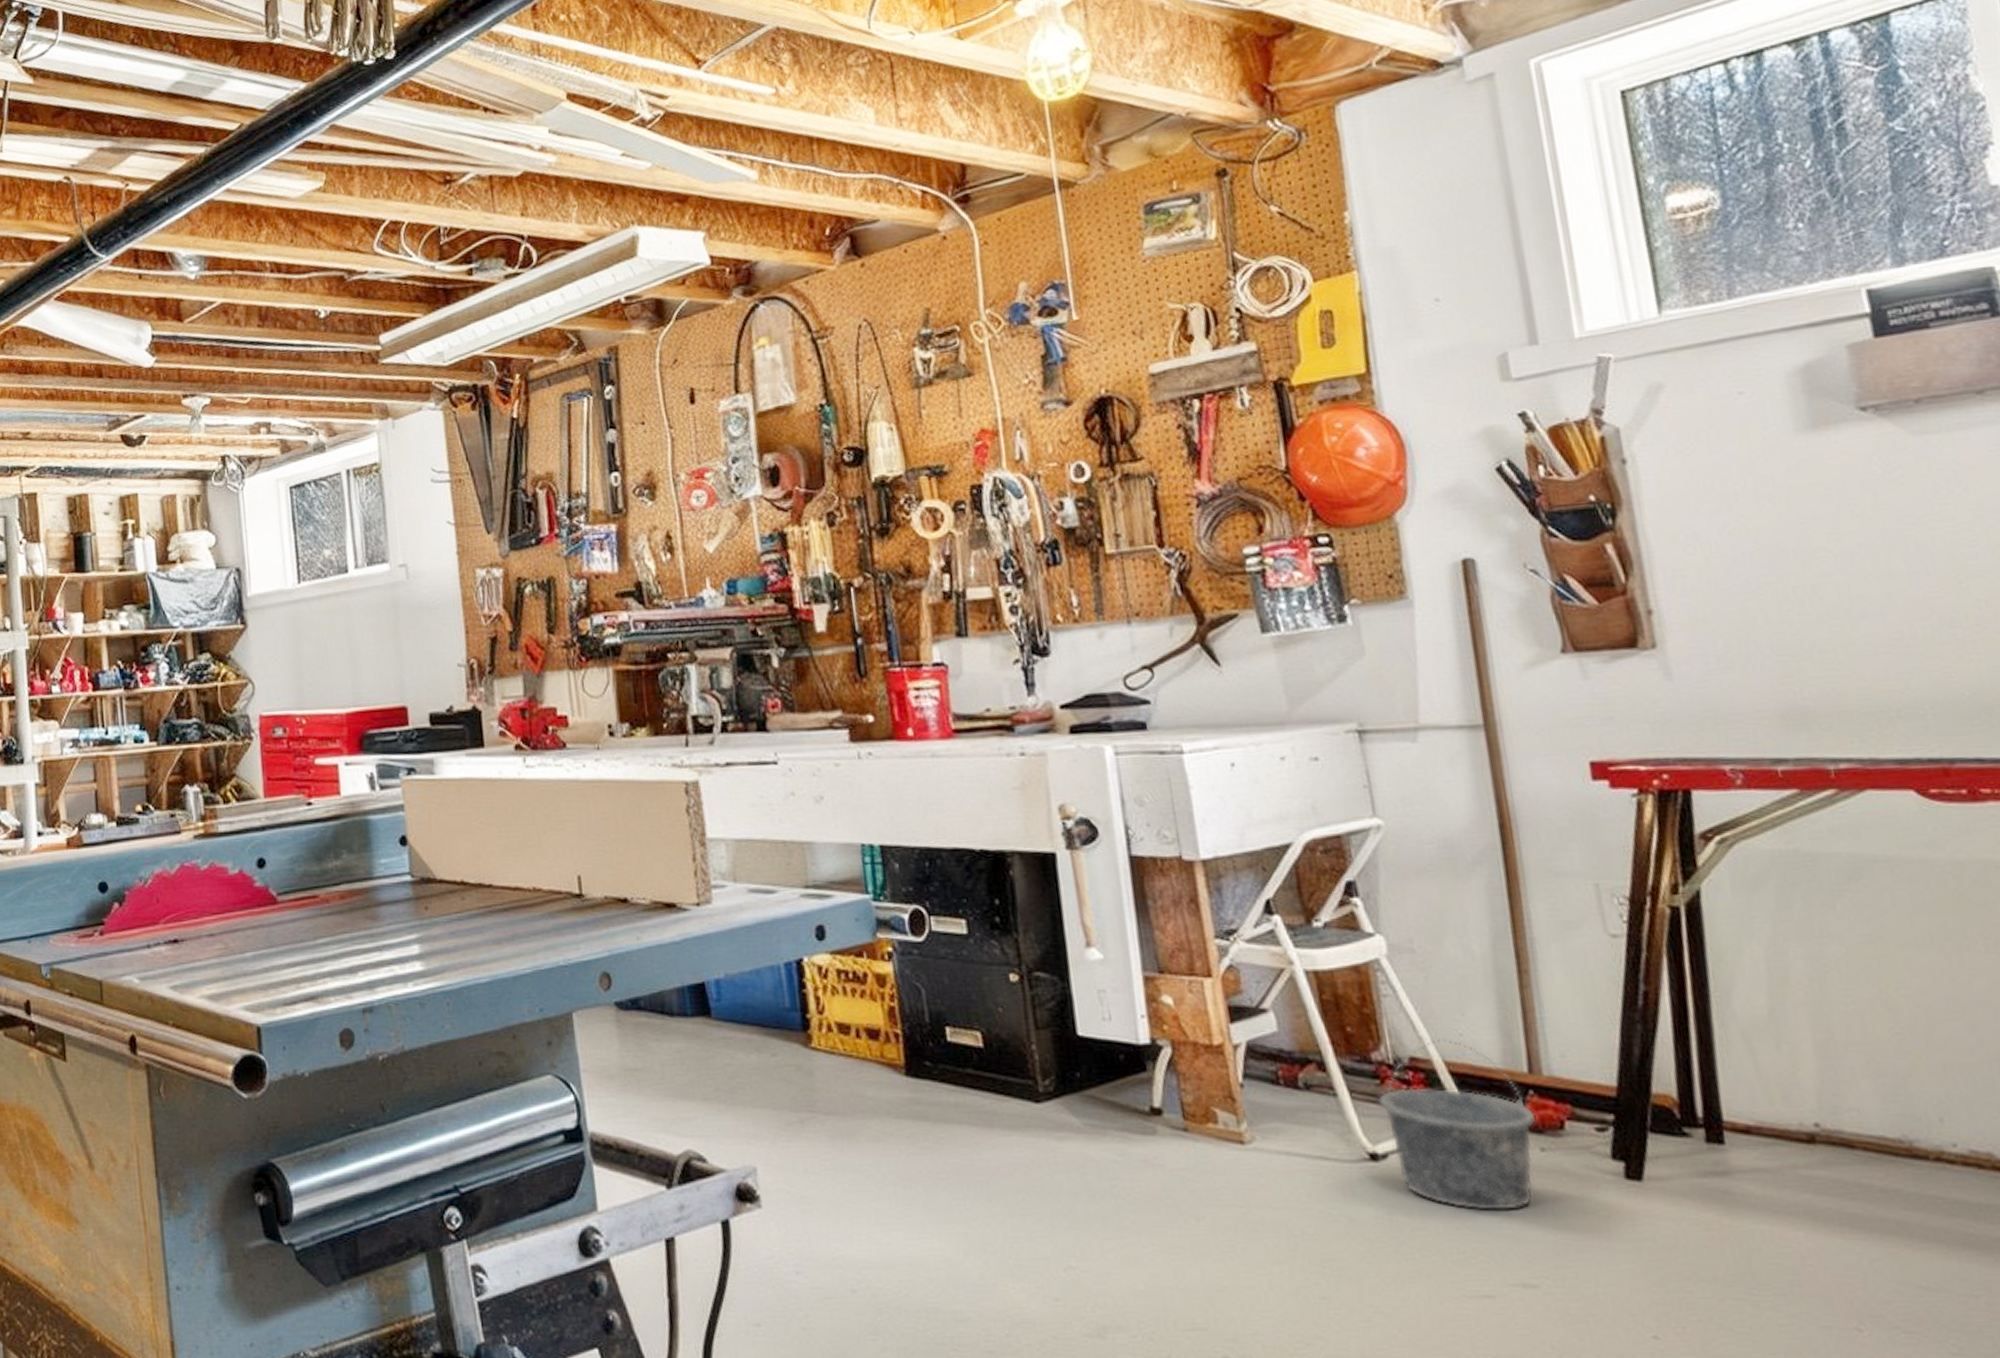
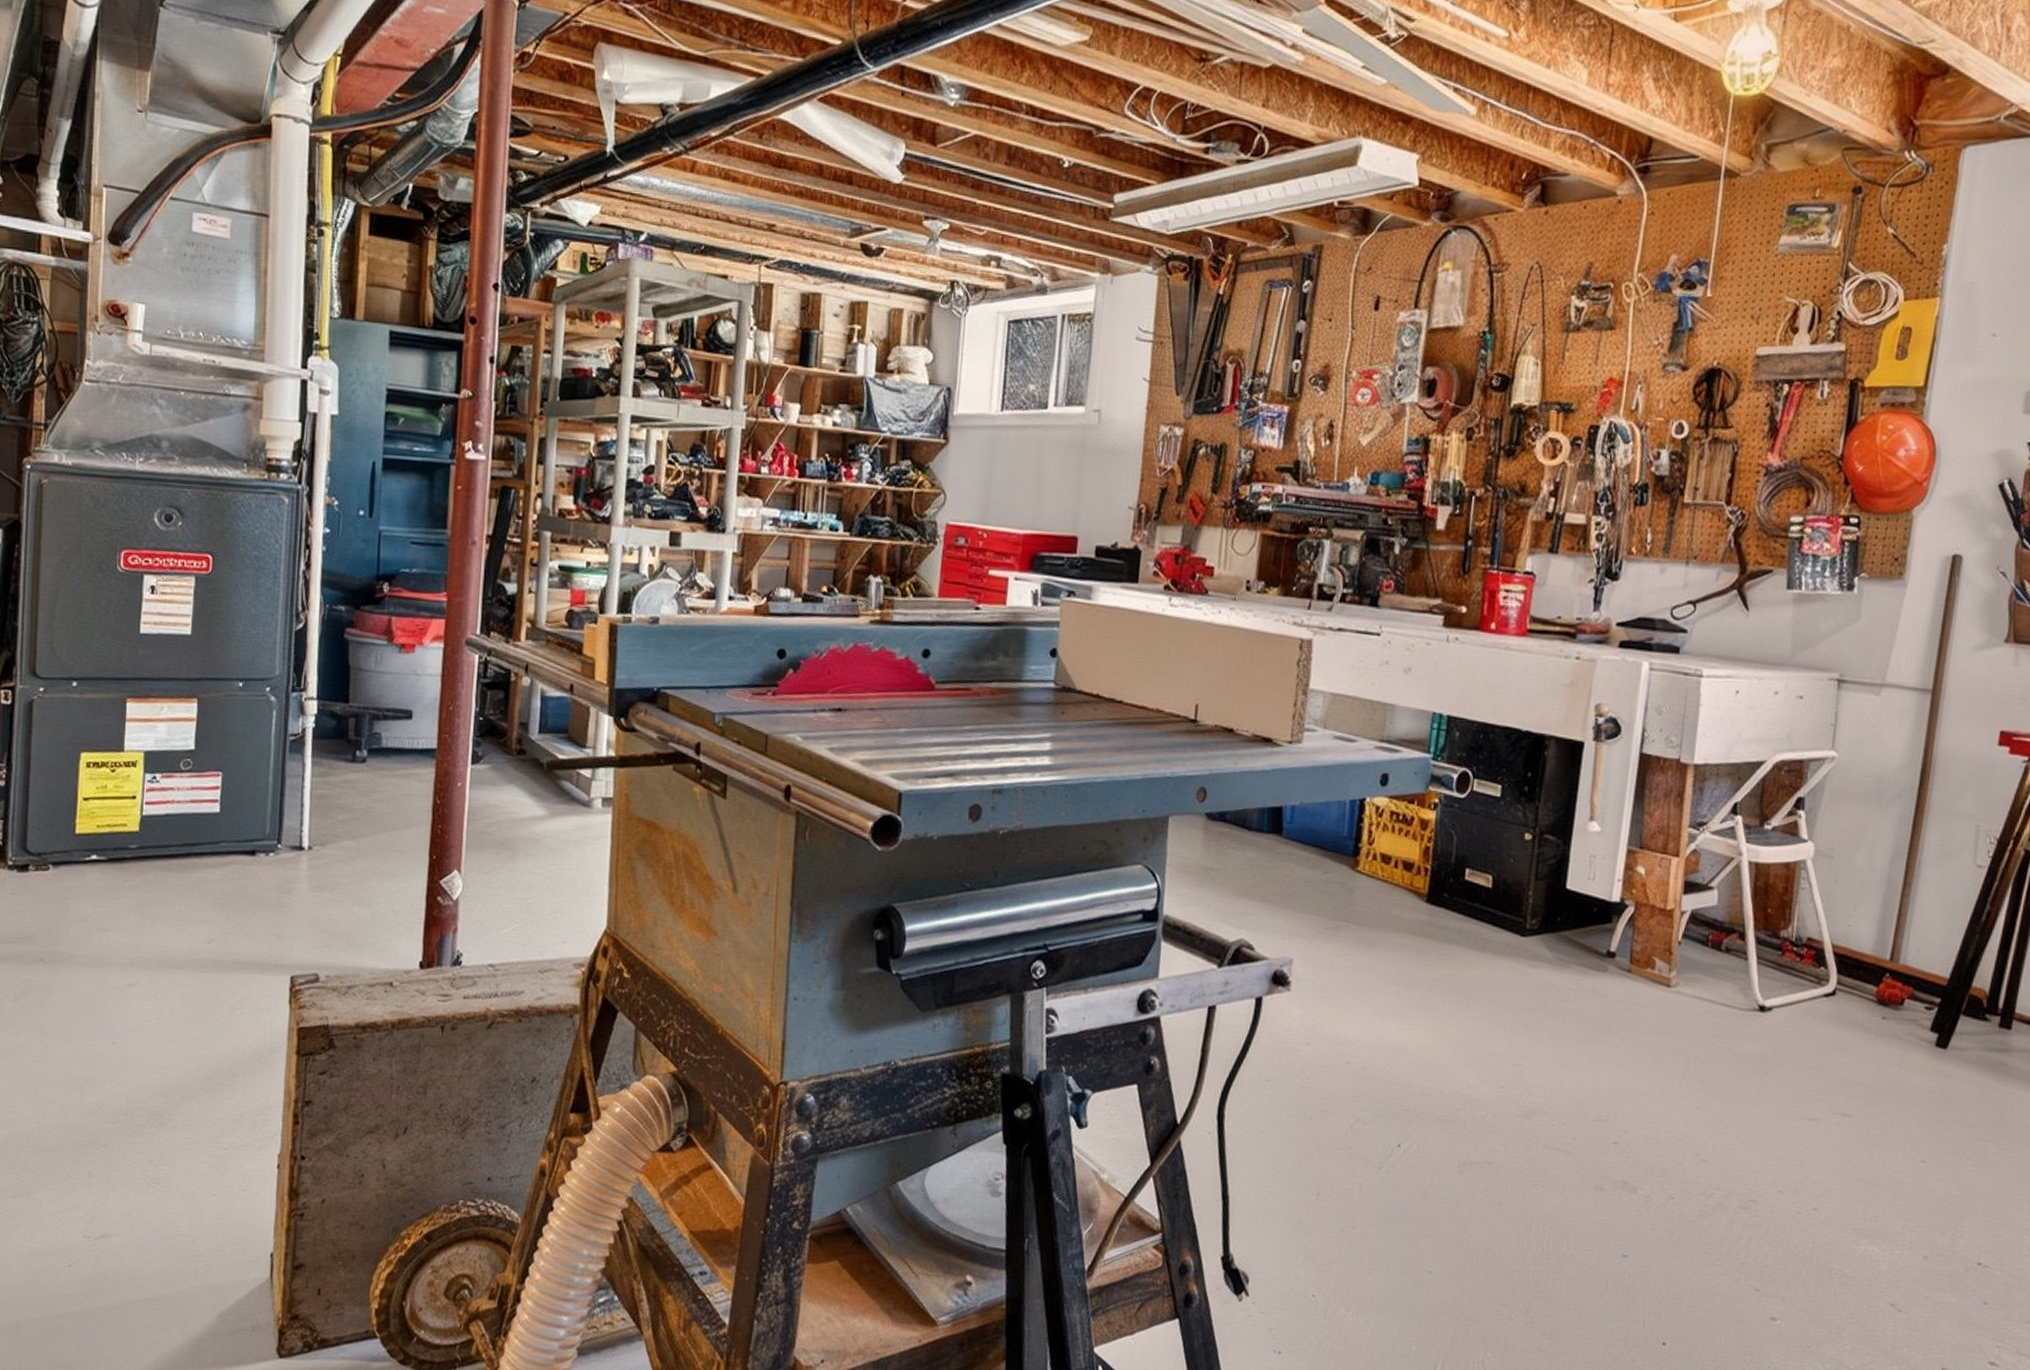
bucket: present [1378,1038,1537,1210] -> none [1776,926,1886,1060]

